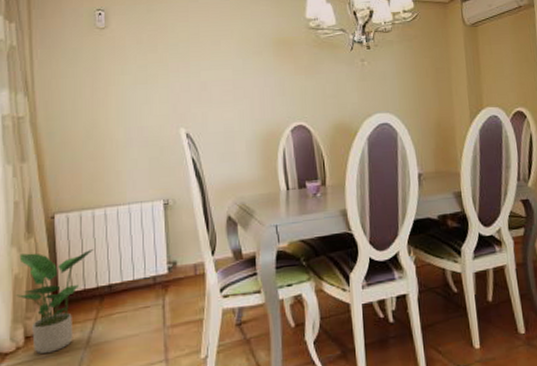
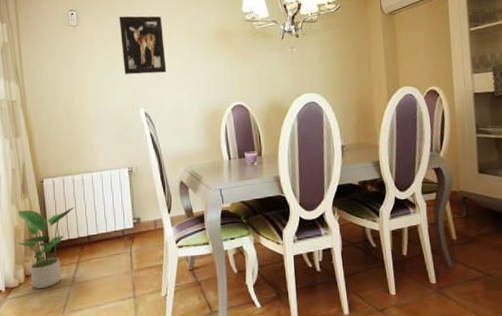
wall art: none [157,18,214,88] -> present [119,16,167,75]

